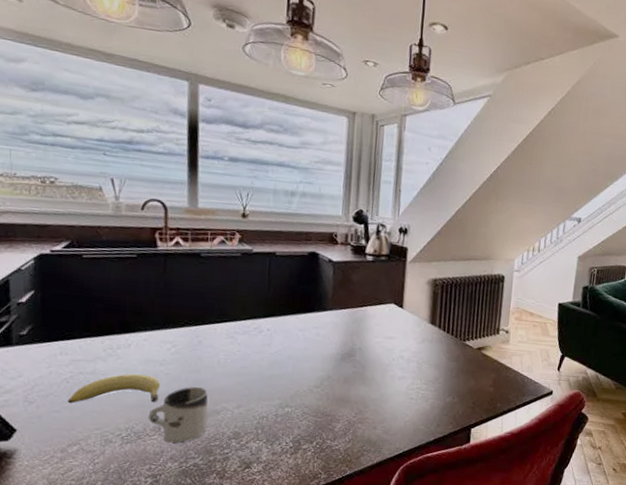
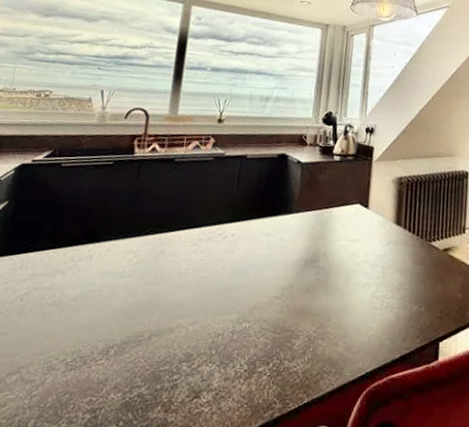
fruit: present [67,374,160,404] -> none [16,288,116,325]
cup: present [148,387,208,444] -> none [97,301,164,369]

